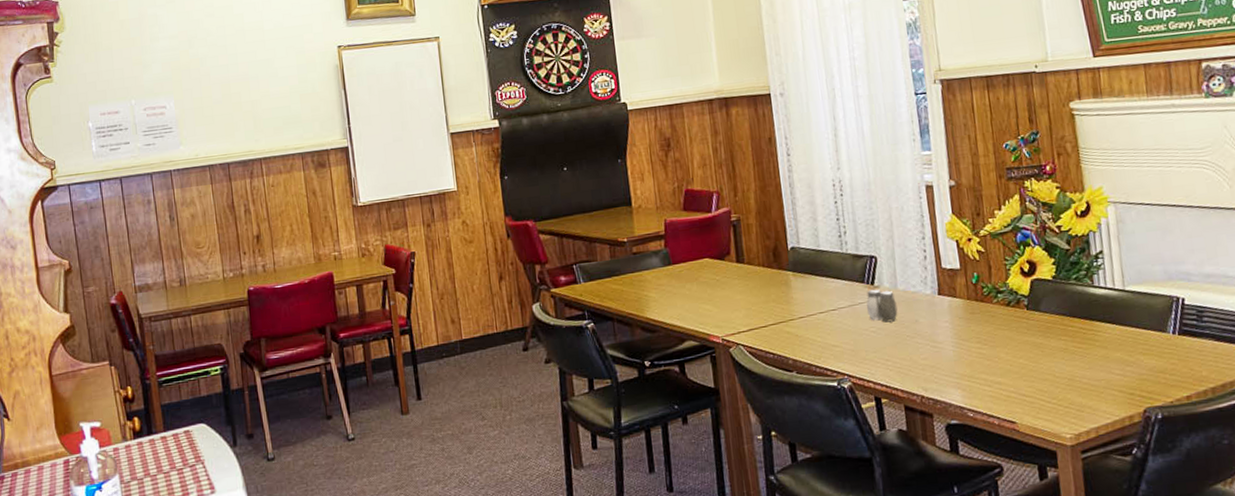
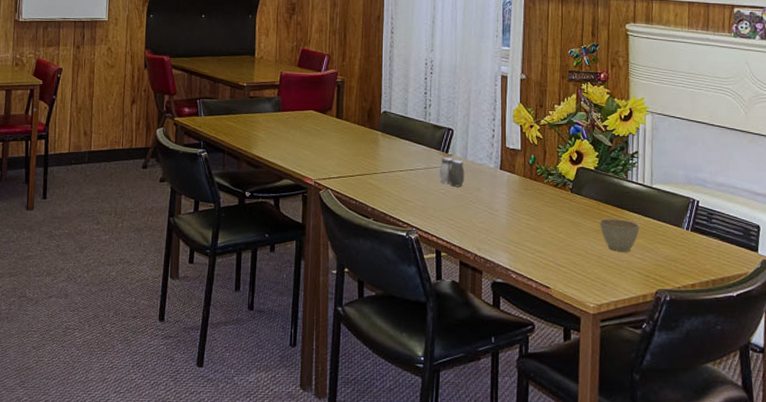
cup: none [1066,332,1116,371] -> present [600,218,639,252]

